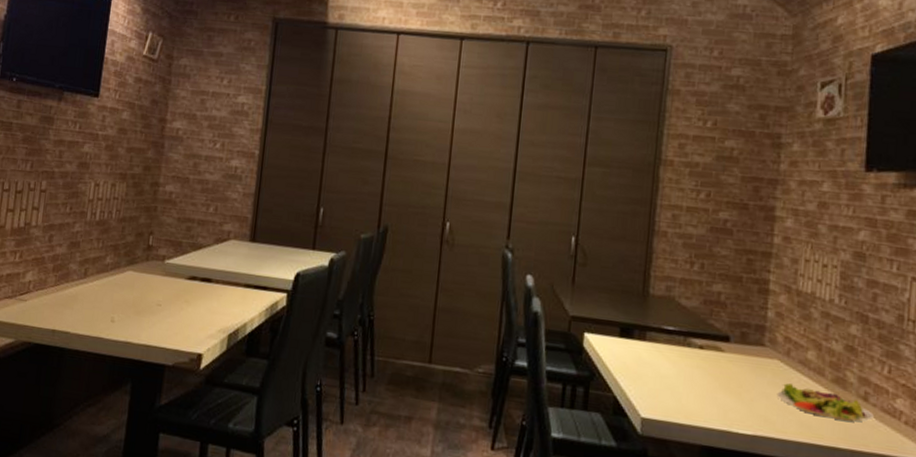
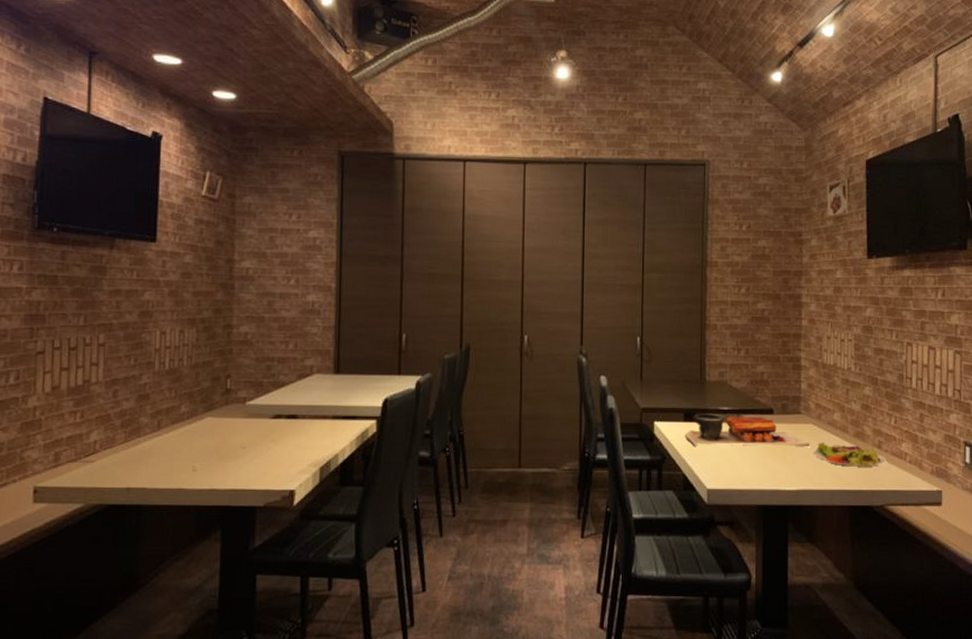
food platter: none [618,330,773,387] -> present [684,413,809,447]

